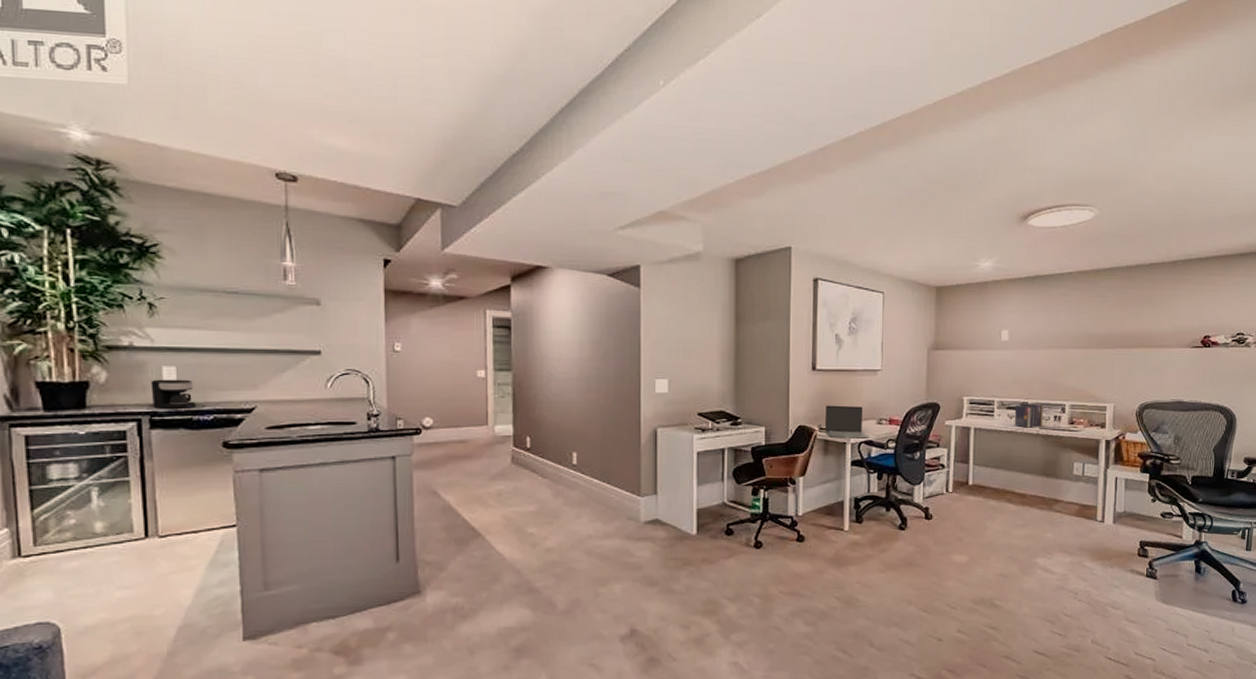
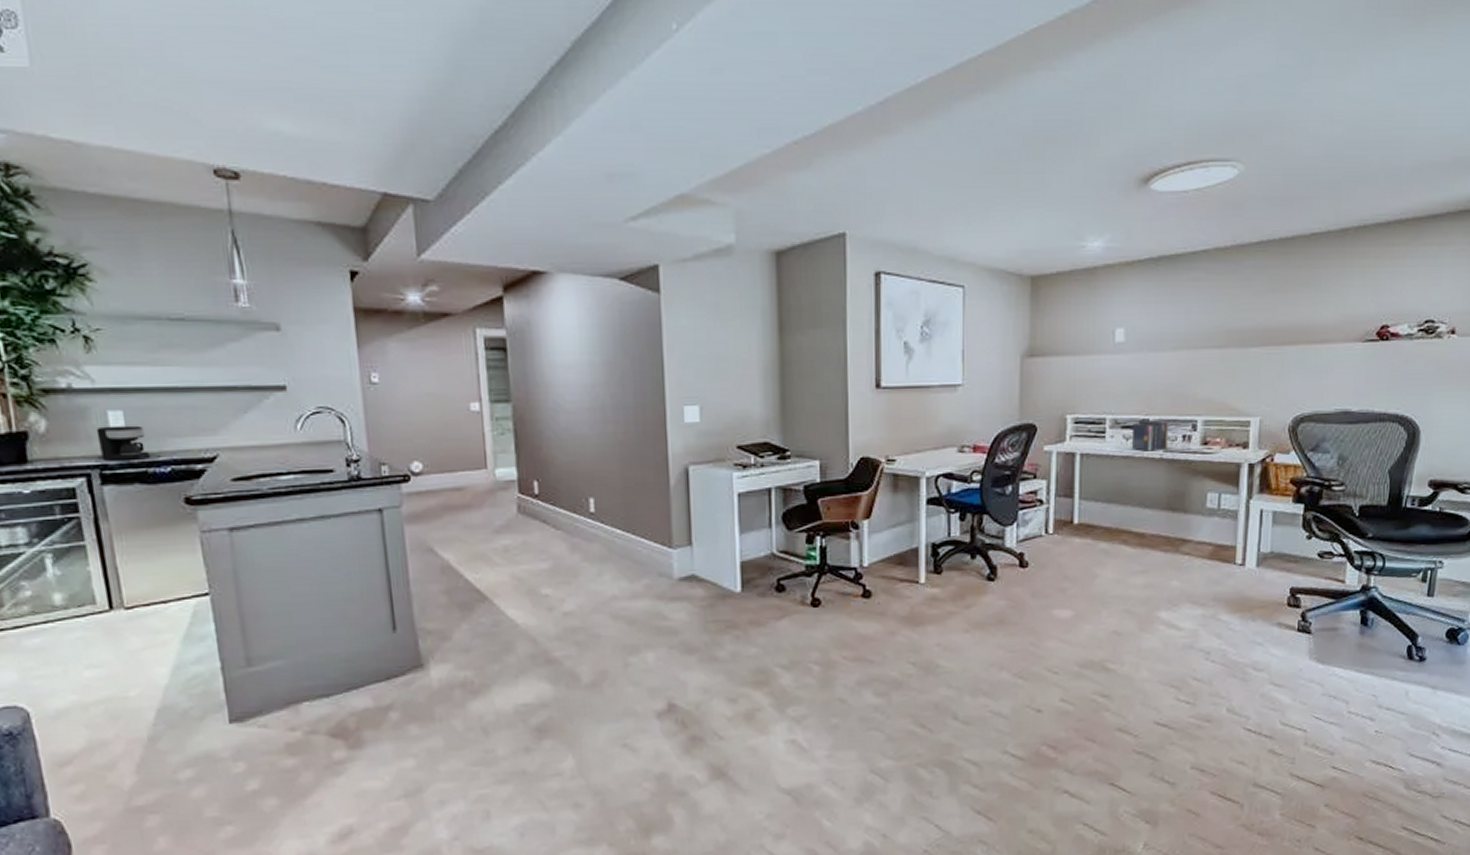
laptop: present [824,405,869,438] -> none [892,430,949,471]

